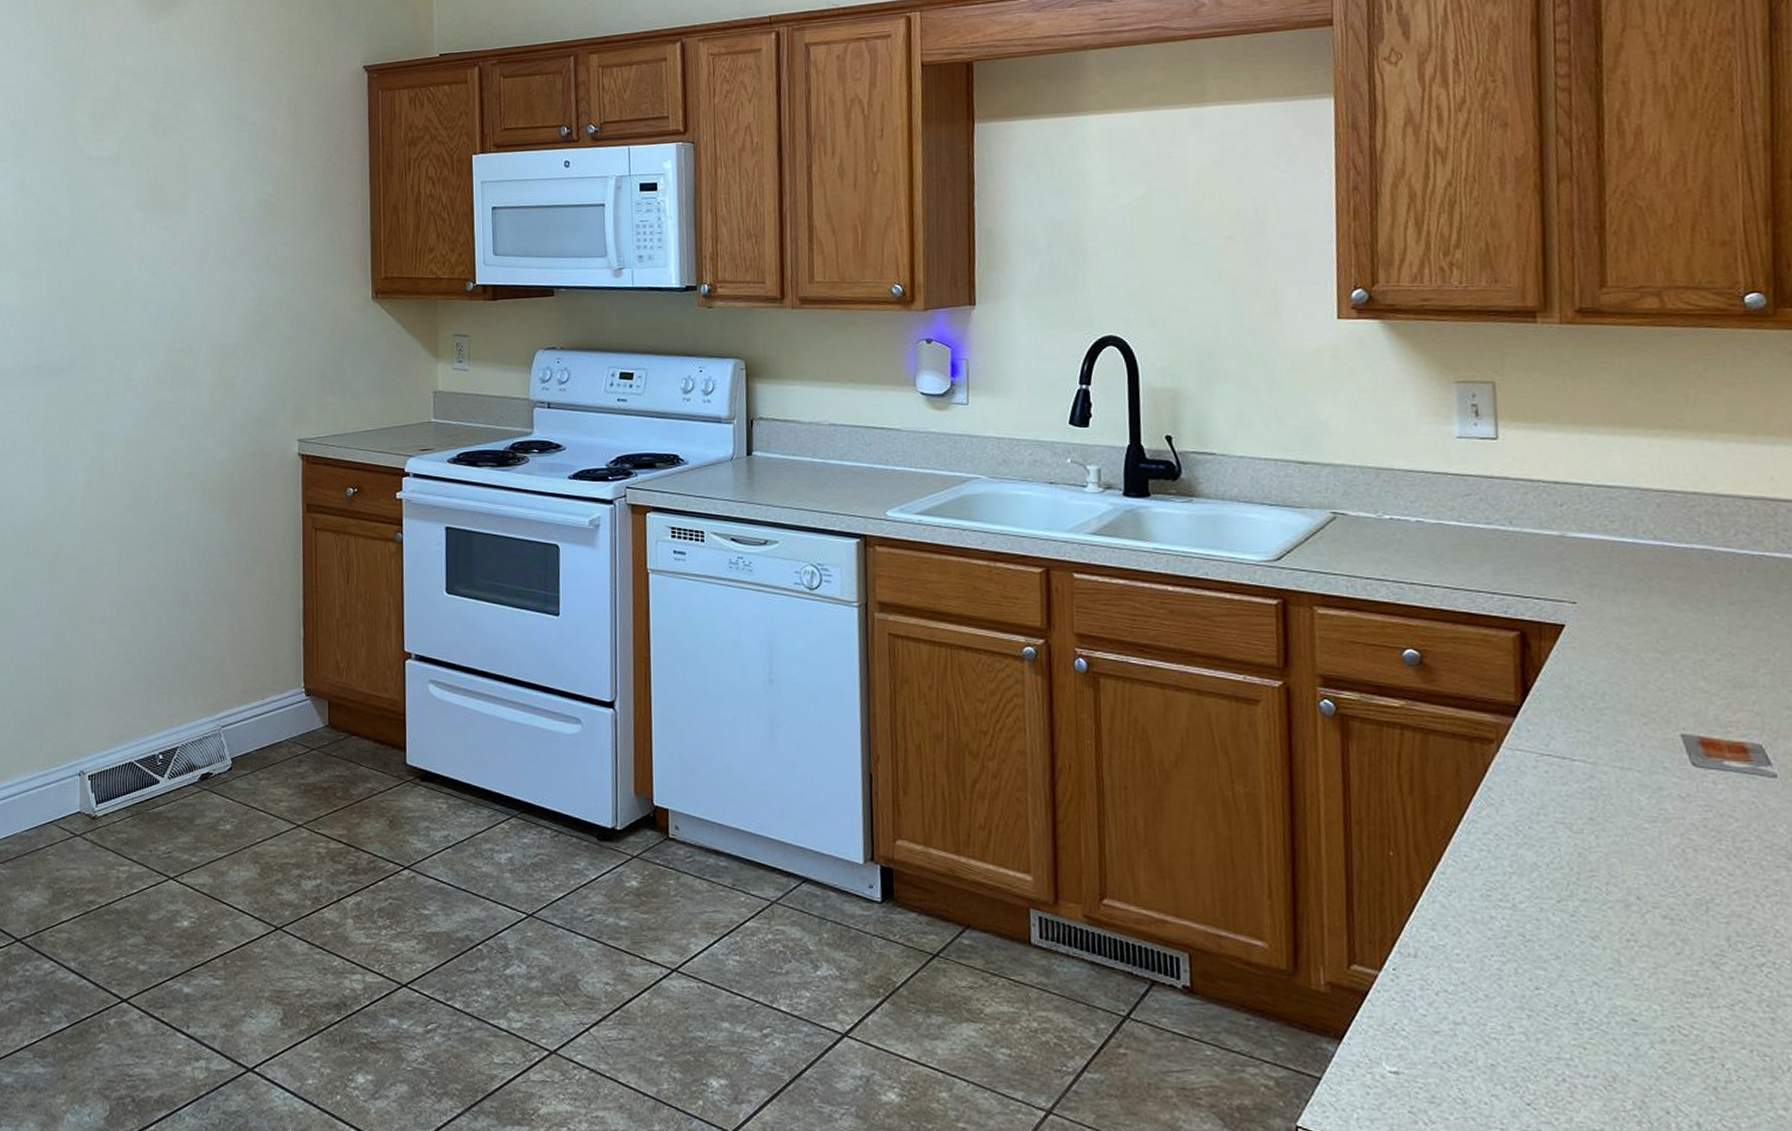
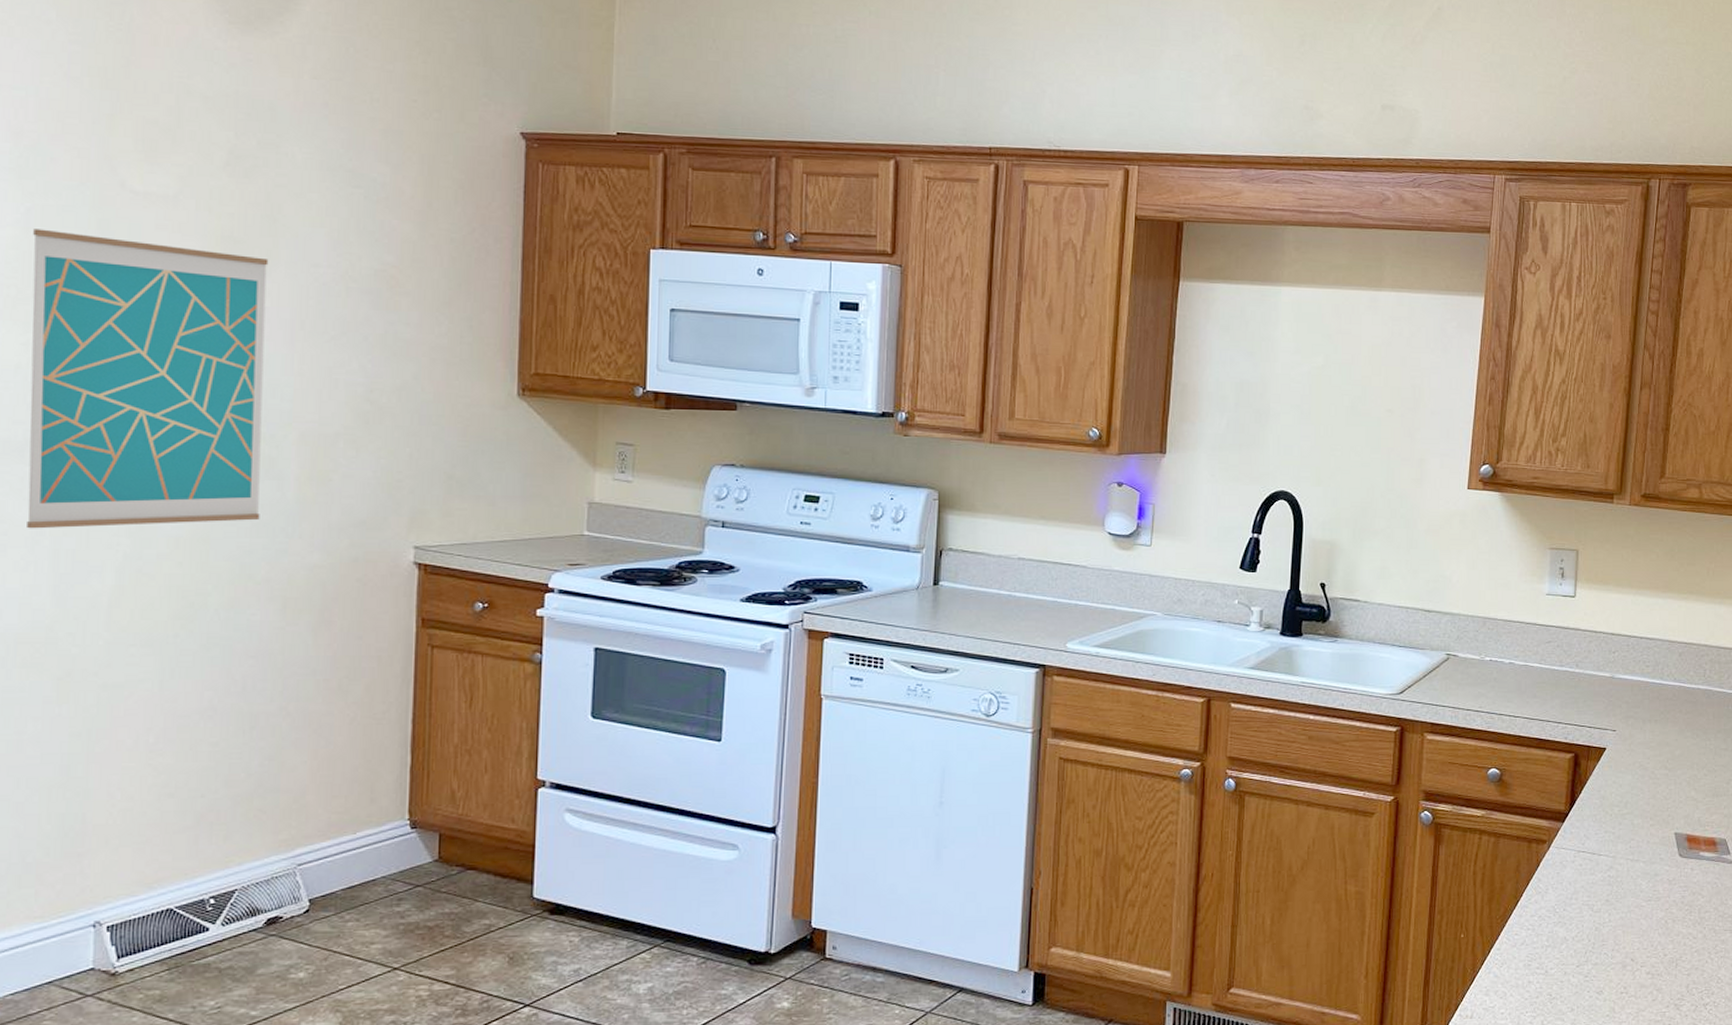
wall art: none [26,195,184,439] -> present [27,229,269,529]

